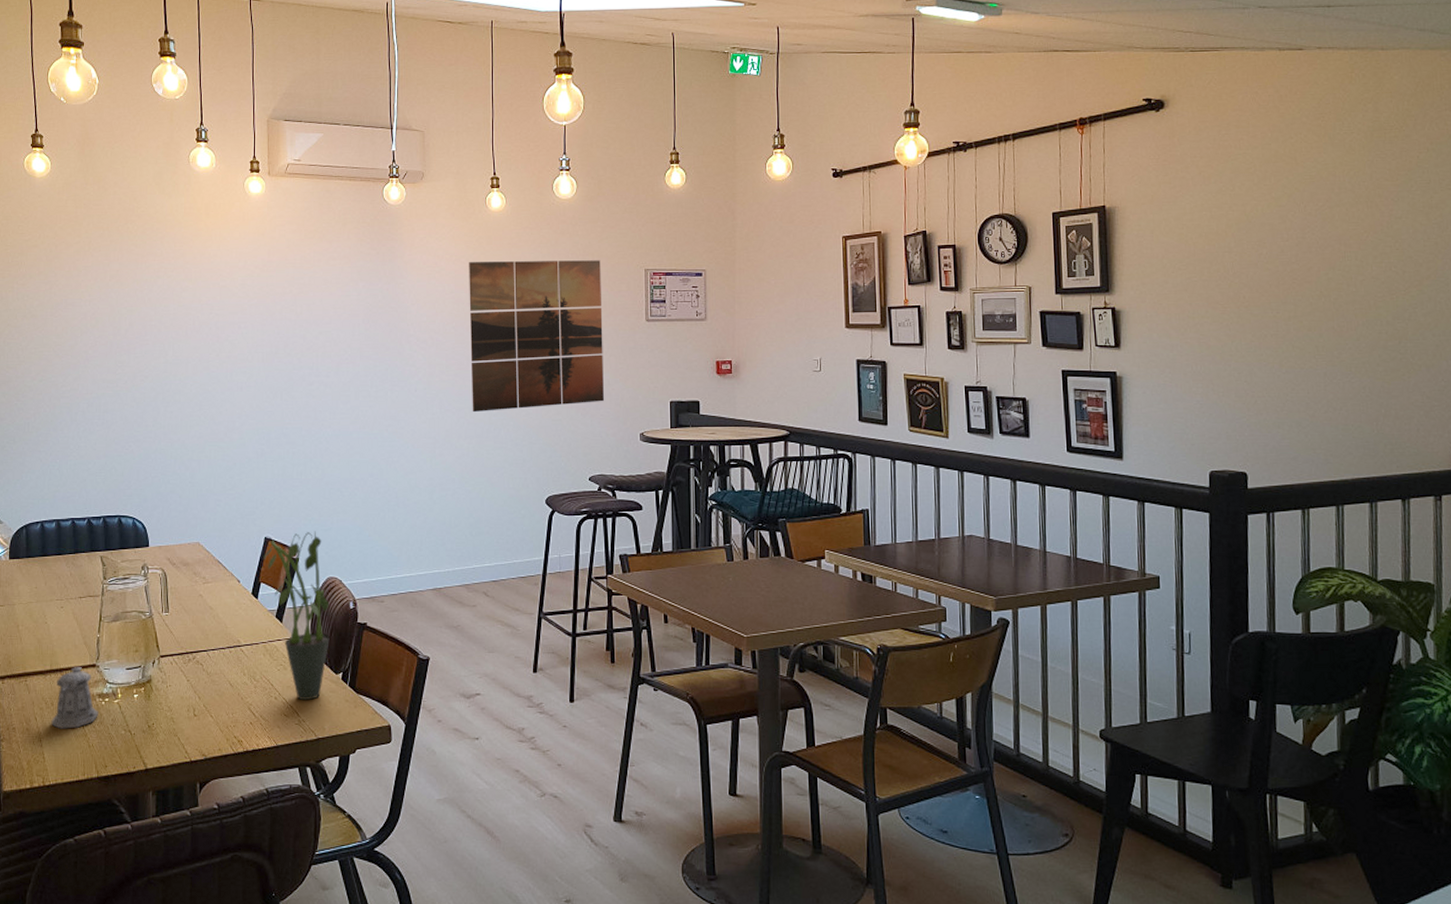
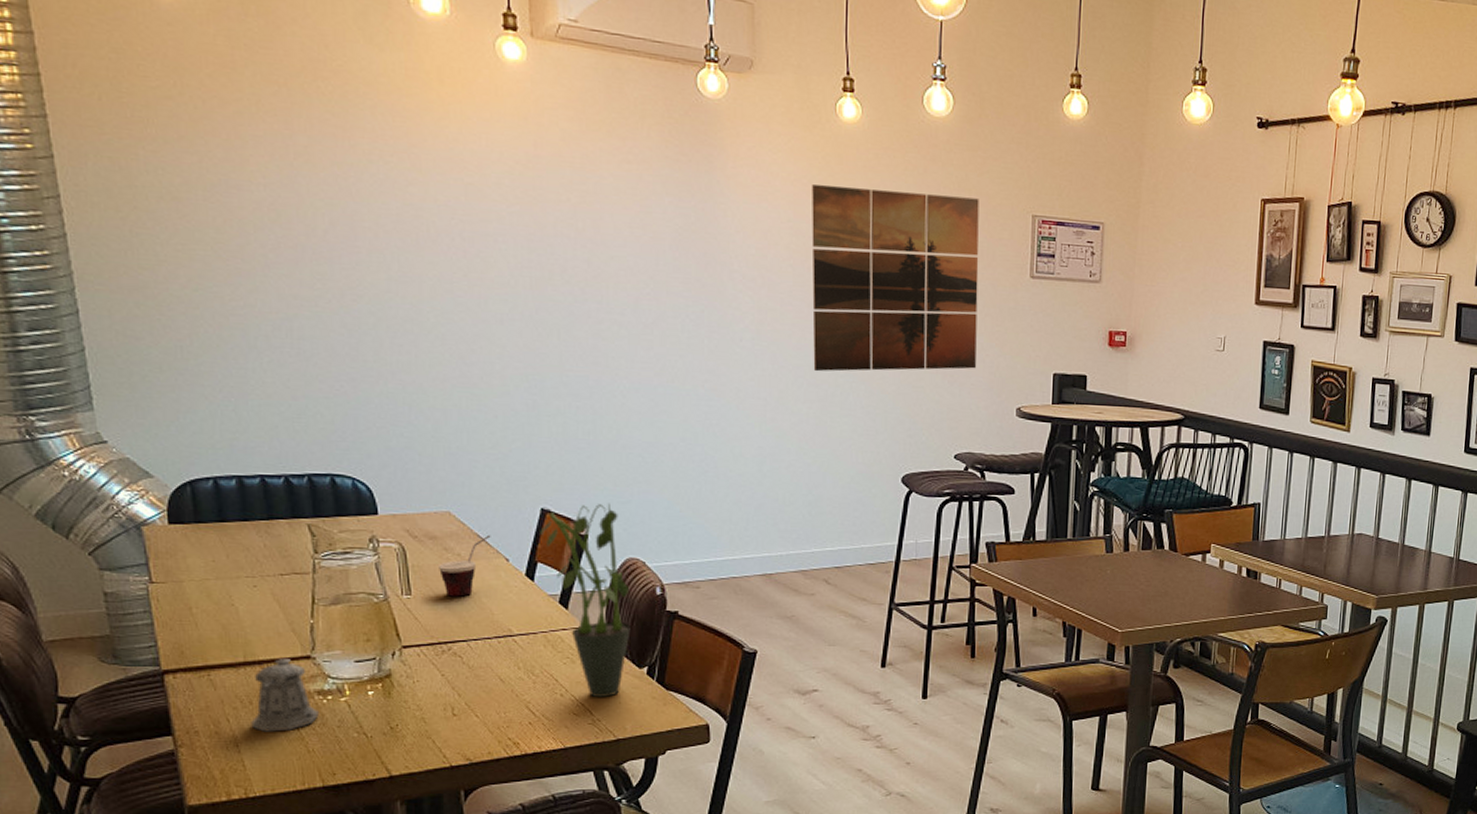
cup: none [189,560,228,613] -> present [439,534,491,597]

